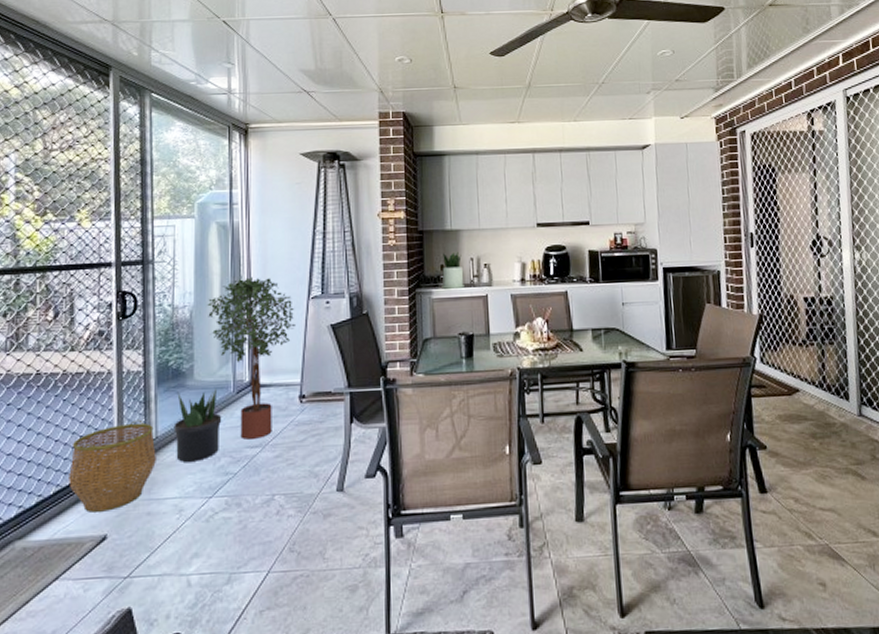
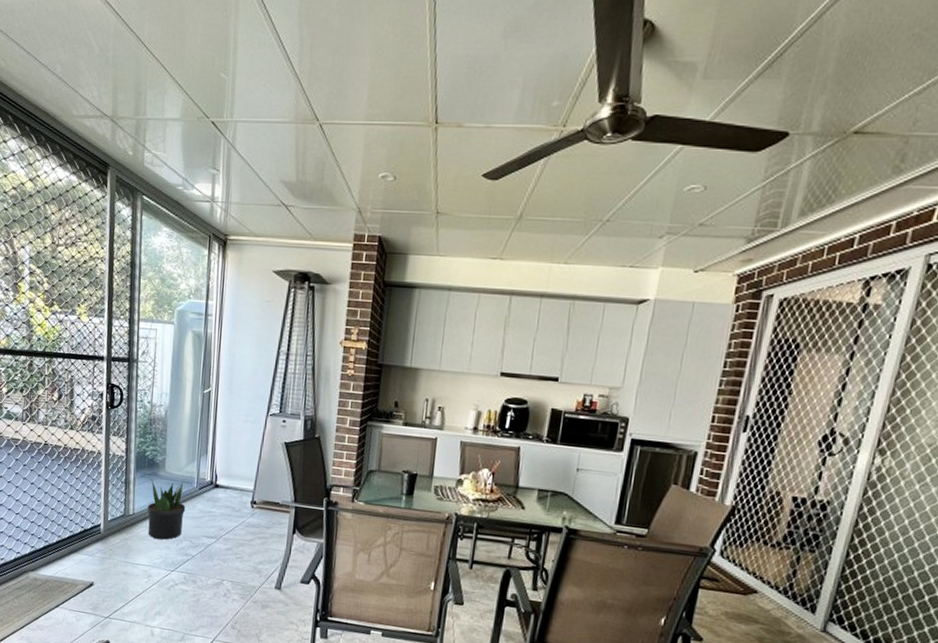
basket: present [69,419,156,513] -> none [67,496,133,564]
potted tree: present [207,277,295,440] -> none [179,387,254,531]
planter: present [441,251,466,290] -> none [392,390,417,429]

